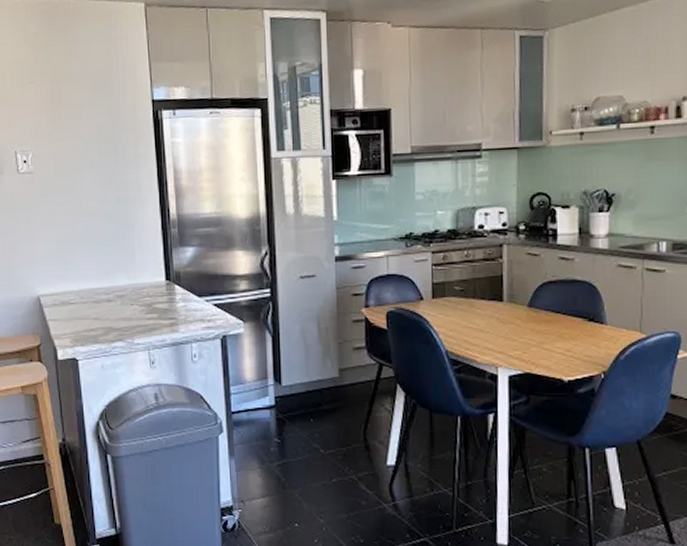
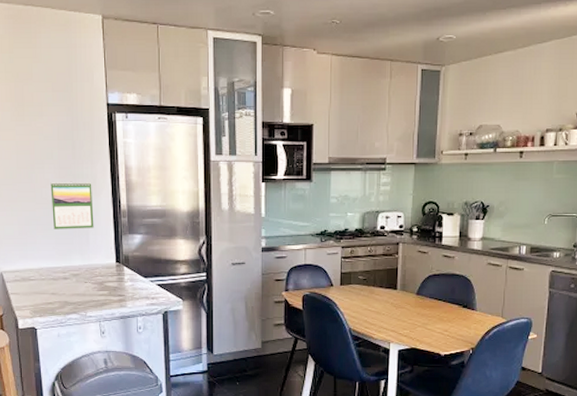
calendar: none [91,189,140,245] -> present [50,181,94,229]

